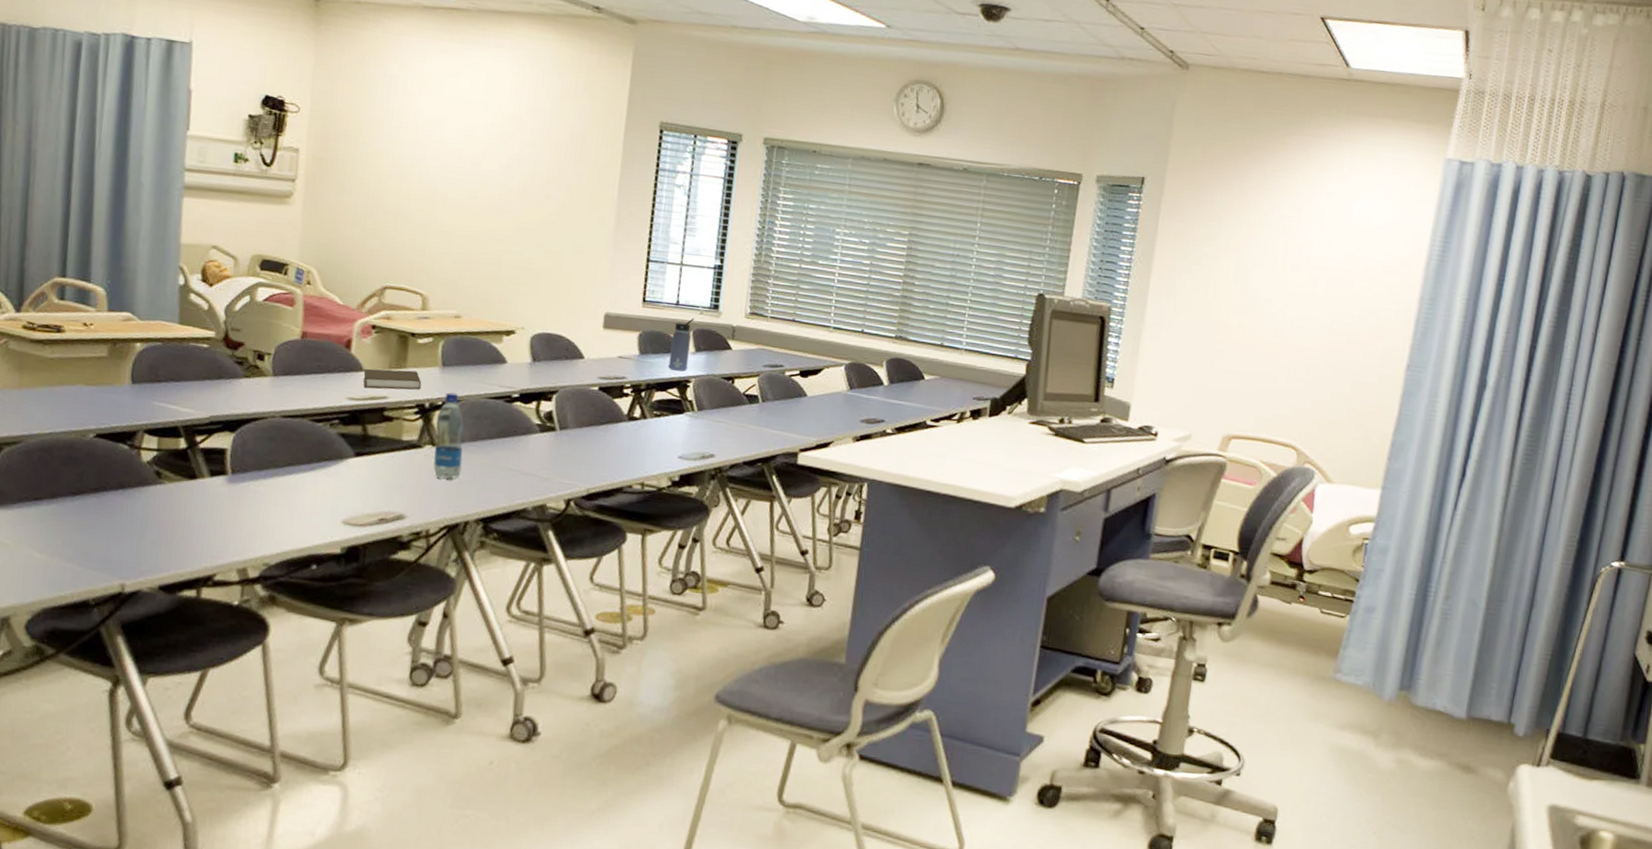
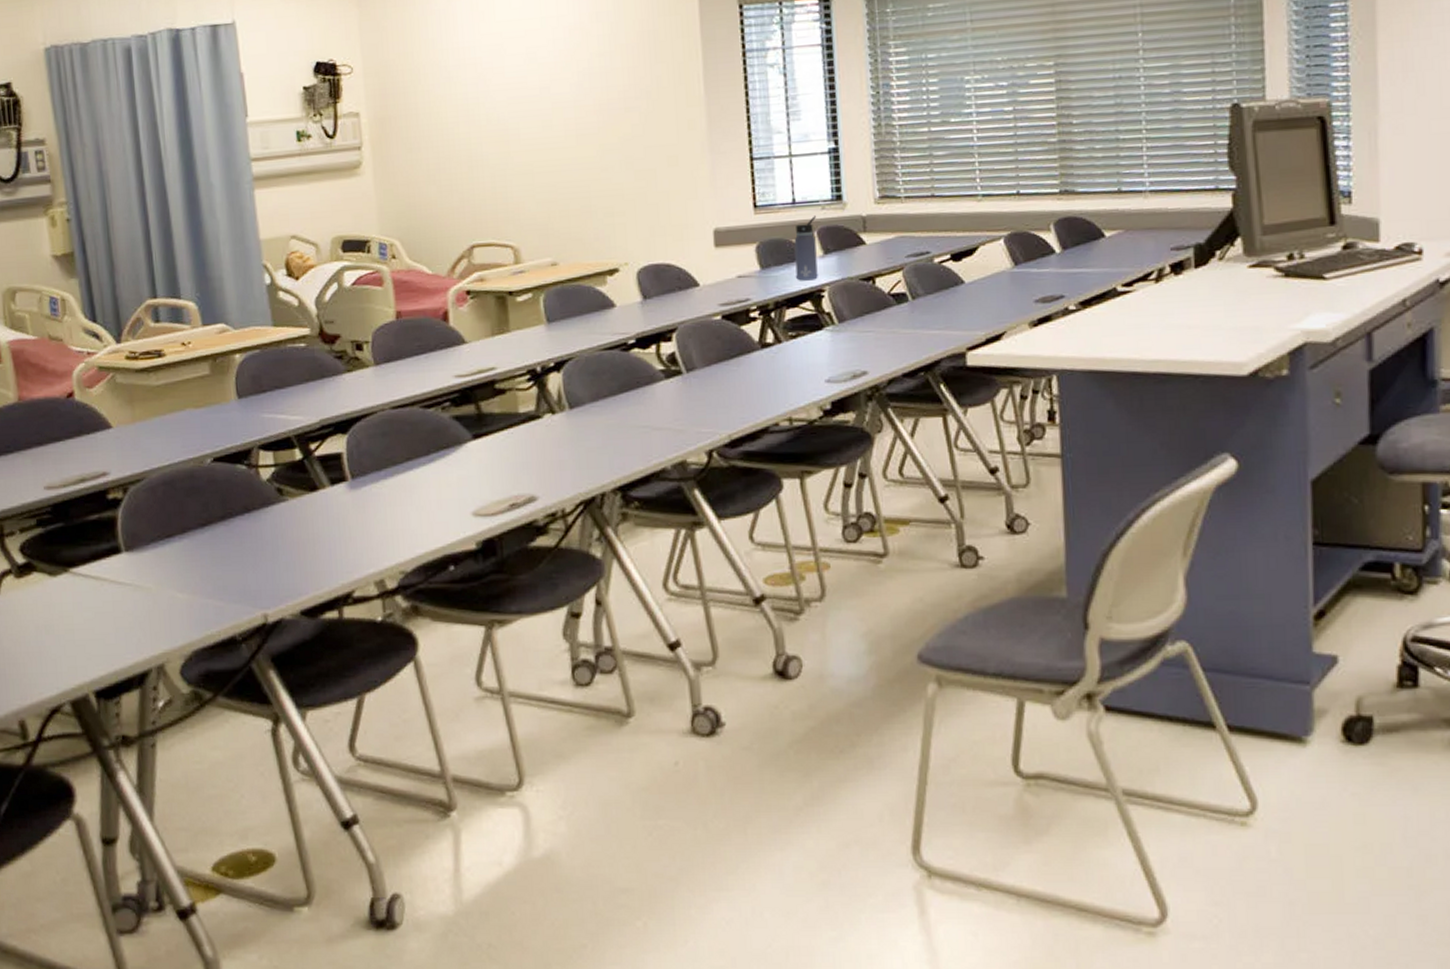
book: present [363,368,422,390] -> none [466,333,529,362]
bottle: present [433,392,465,480] -> none [551,350,588,450]

